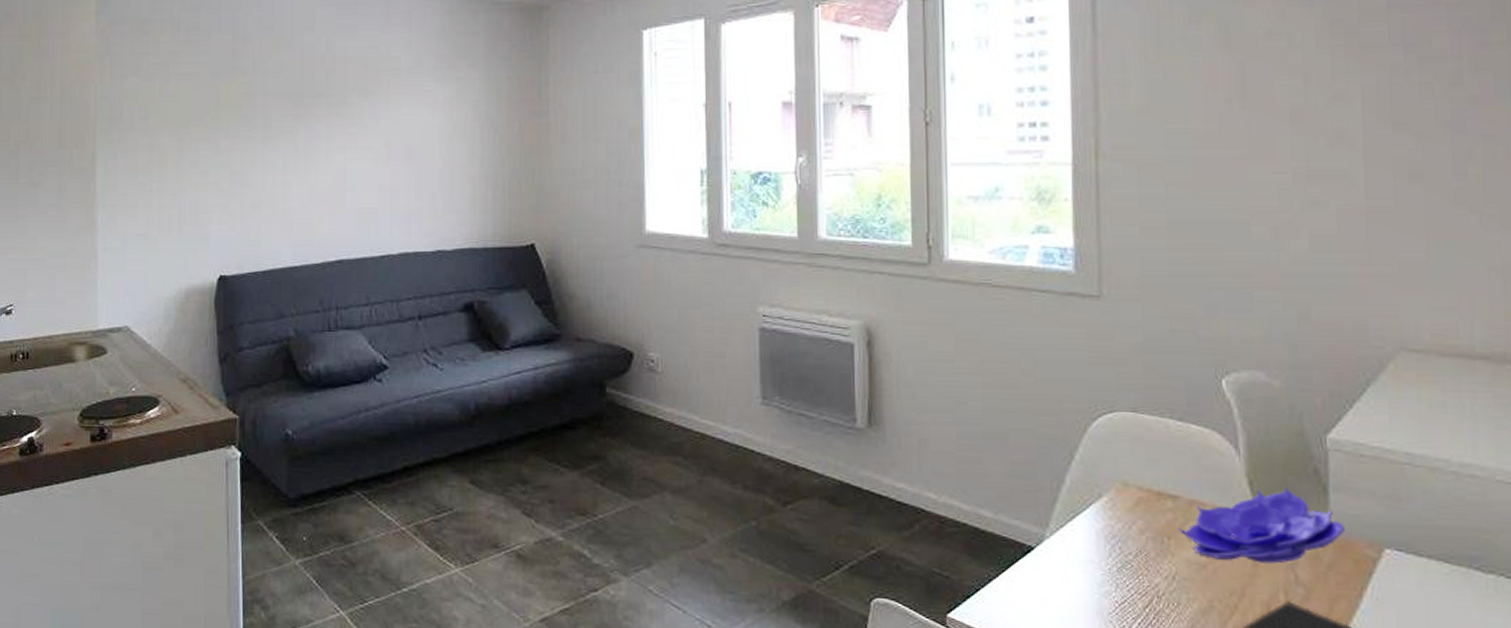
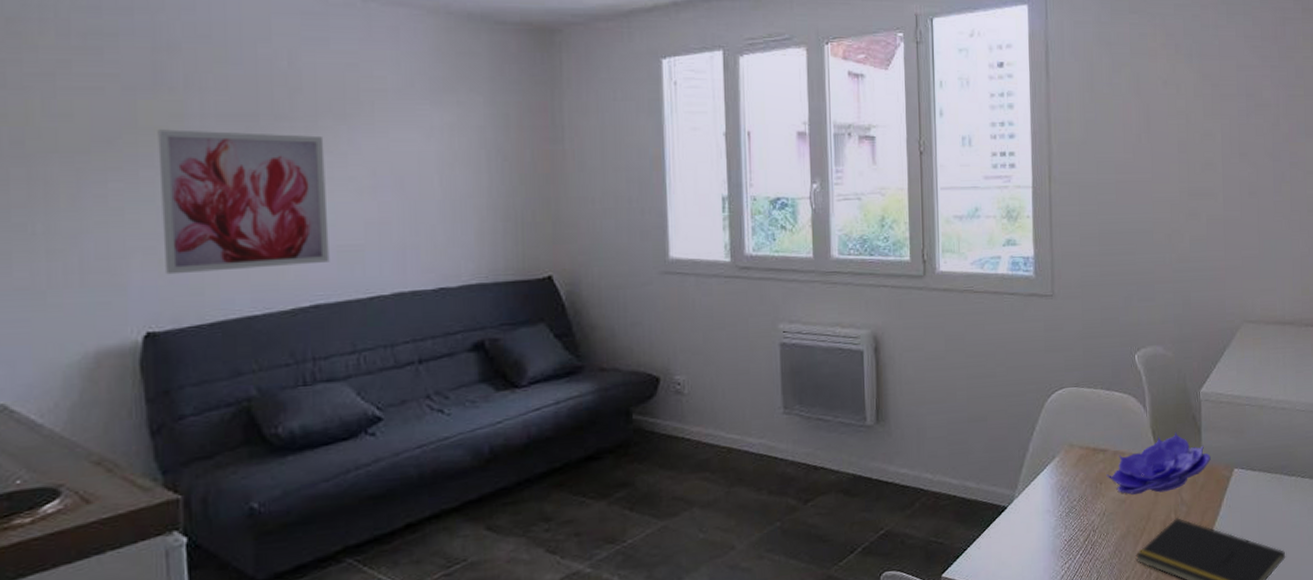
wall art: none [233,106,352,228] -> present [157,129,330,275]

